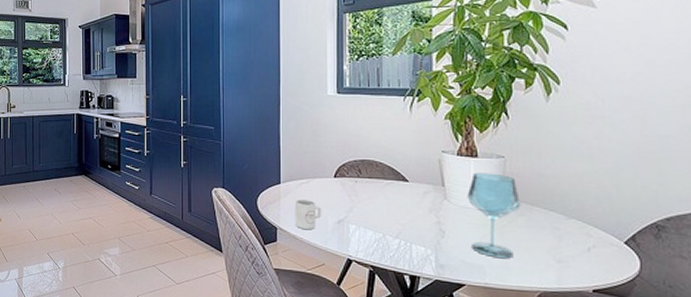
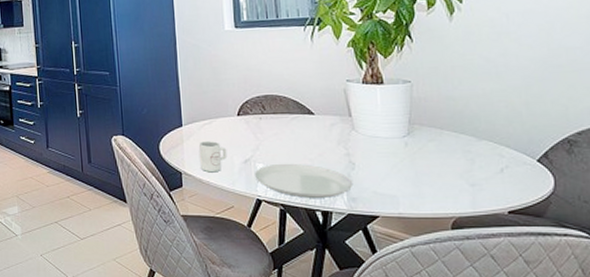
plate: none [347,226,442,263] -> present [255,163,354,198]
wine glass: present [467,172,521,258] -> none [375,99,431,185]

